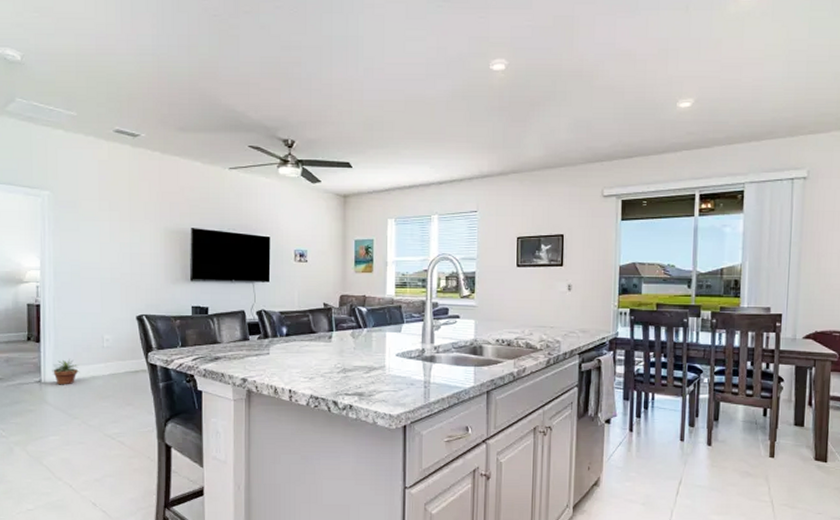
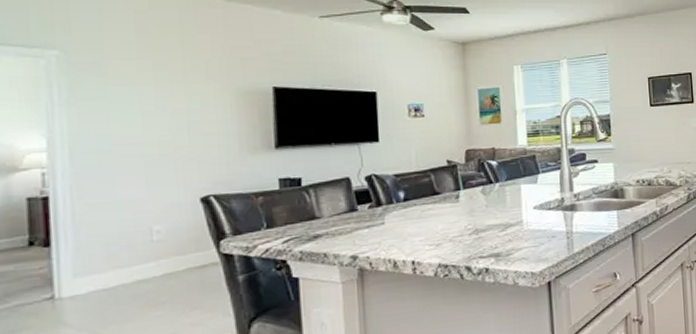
potted plant: present [52,358,80,385] -> none [71,261,117,299]

